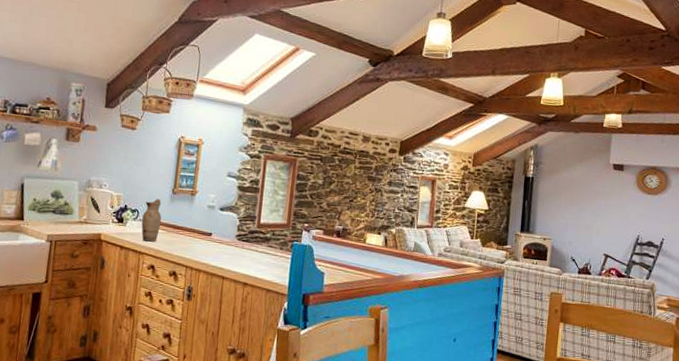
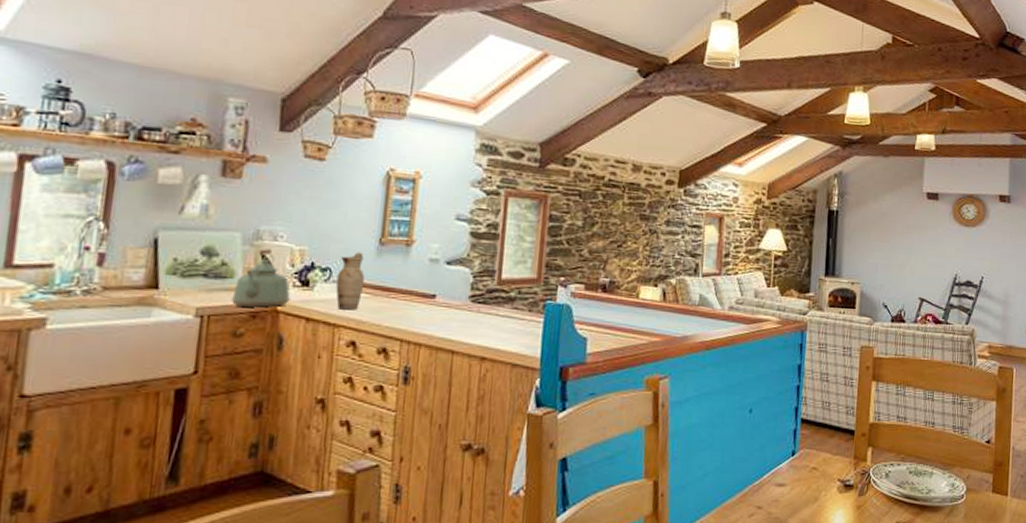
kettle: none [71,194,110,238] -> present [231,249,291,309]

